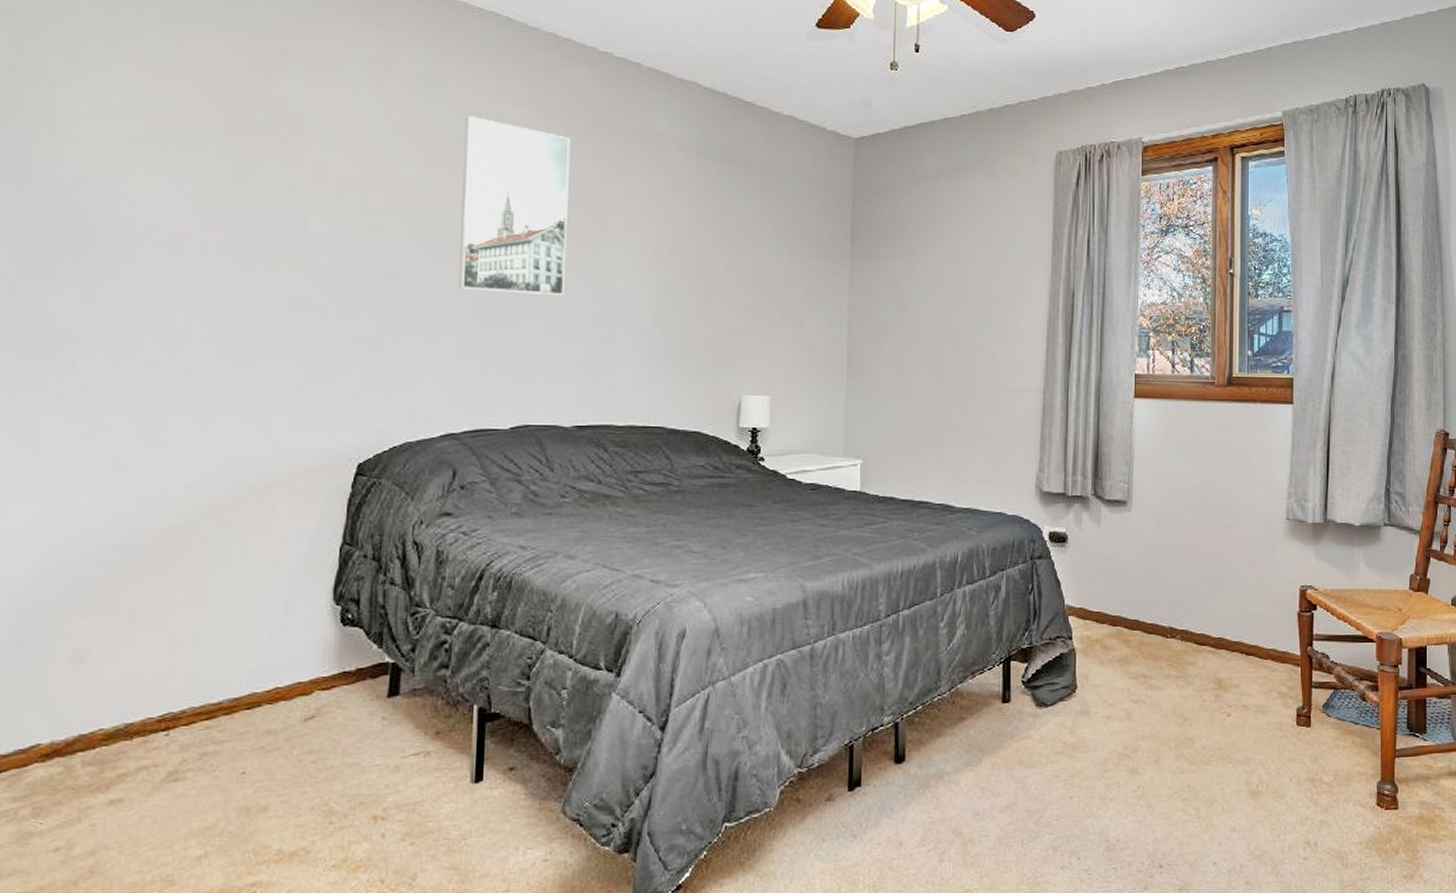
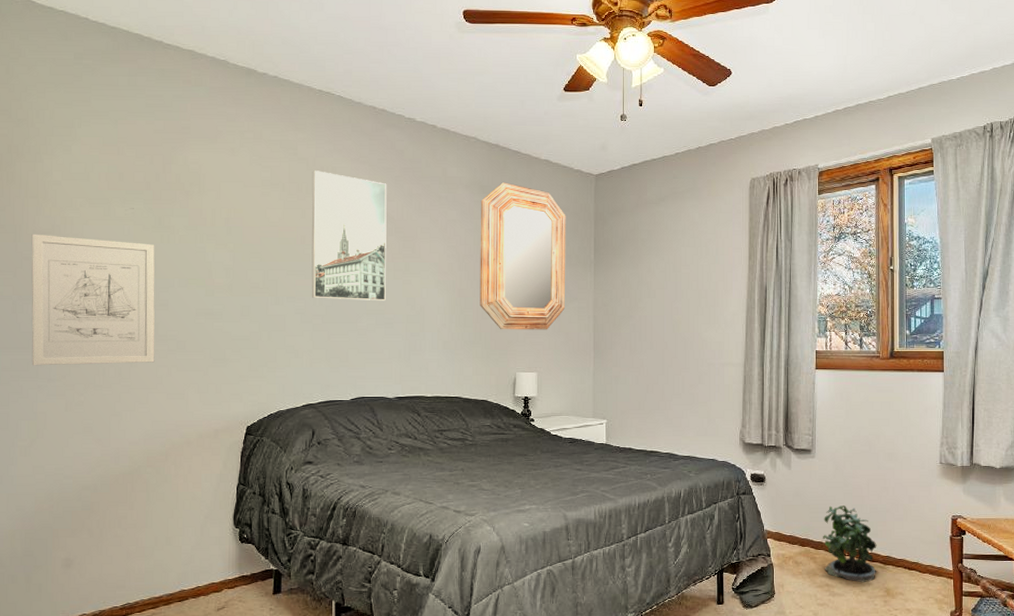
wall art: none [36,187,231,375] -> present [31,234,155,366]
home mirror: none [694,143,815,340] -> present [479,182,566,330]
potted plant: none [1139,573,1207,673] -> present [823,505,877,583]

